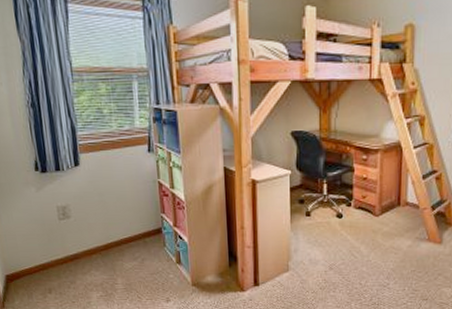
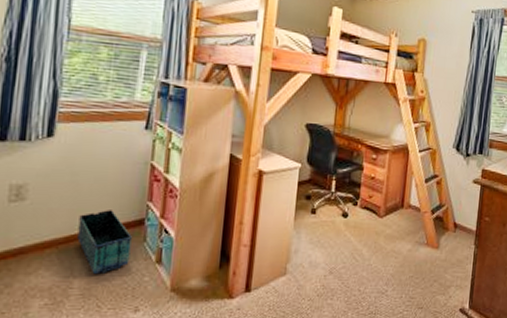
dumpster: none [111,222,156,272] -> present [77,210,132,273]

